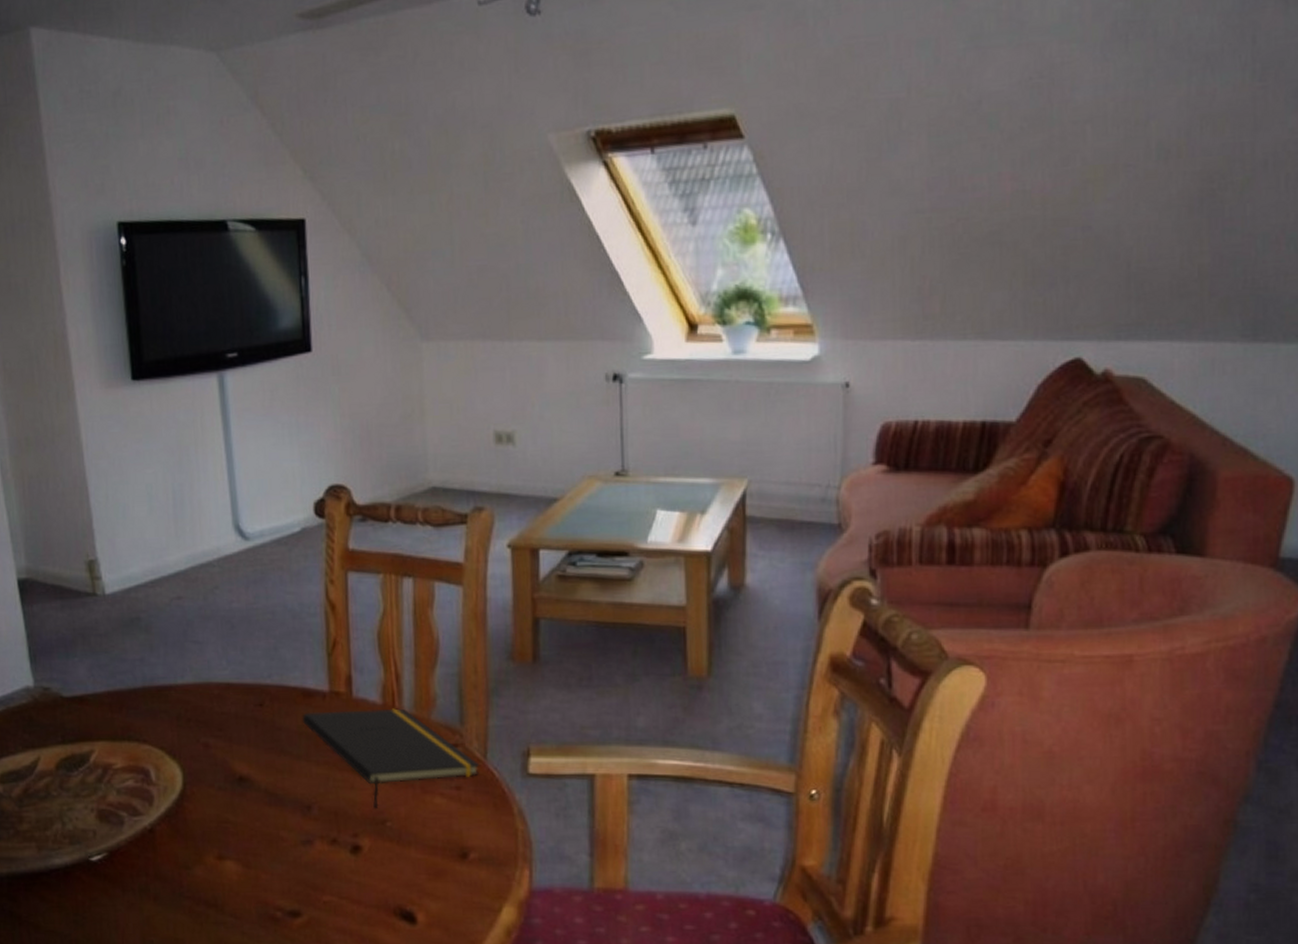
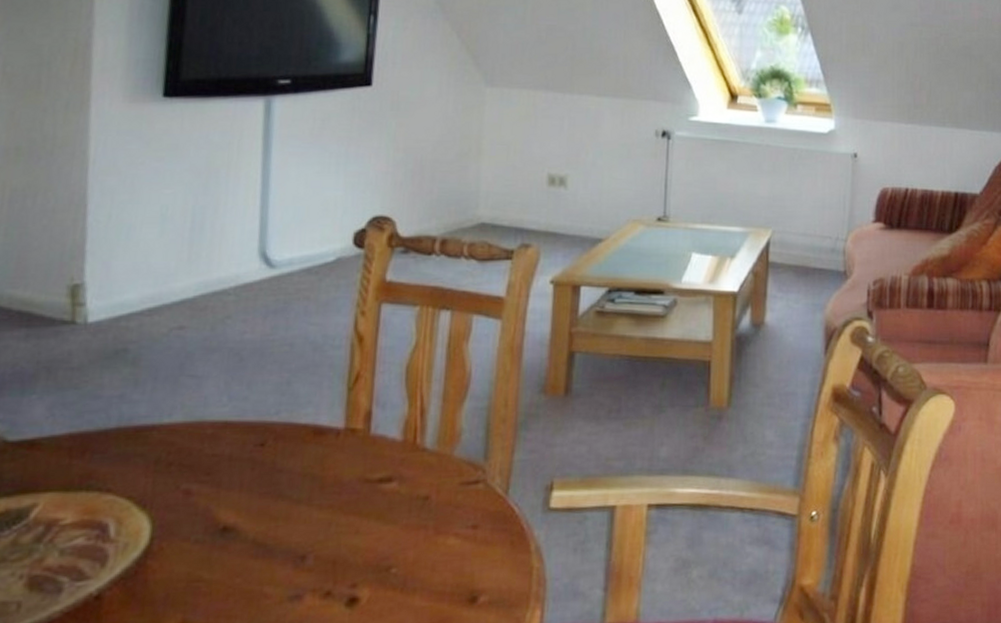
notepad: present [302,708,480,809] -> none [308,445,500,554]

